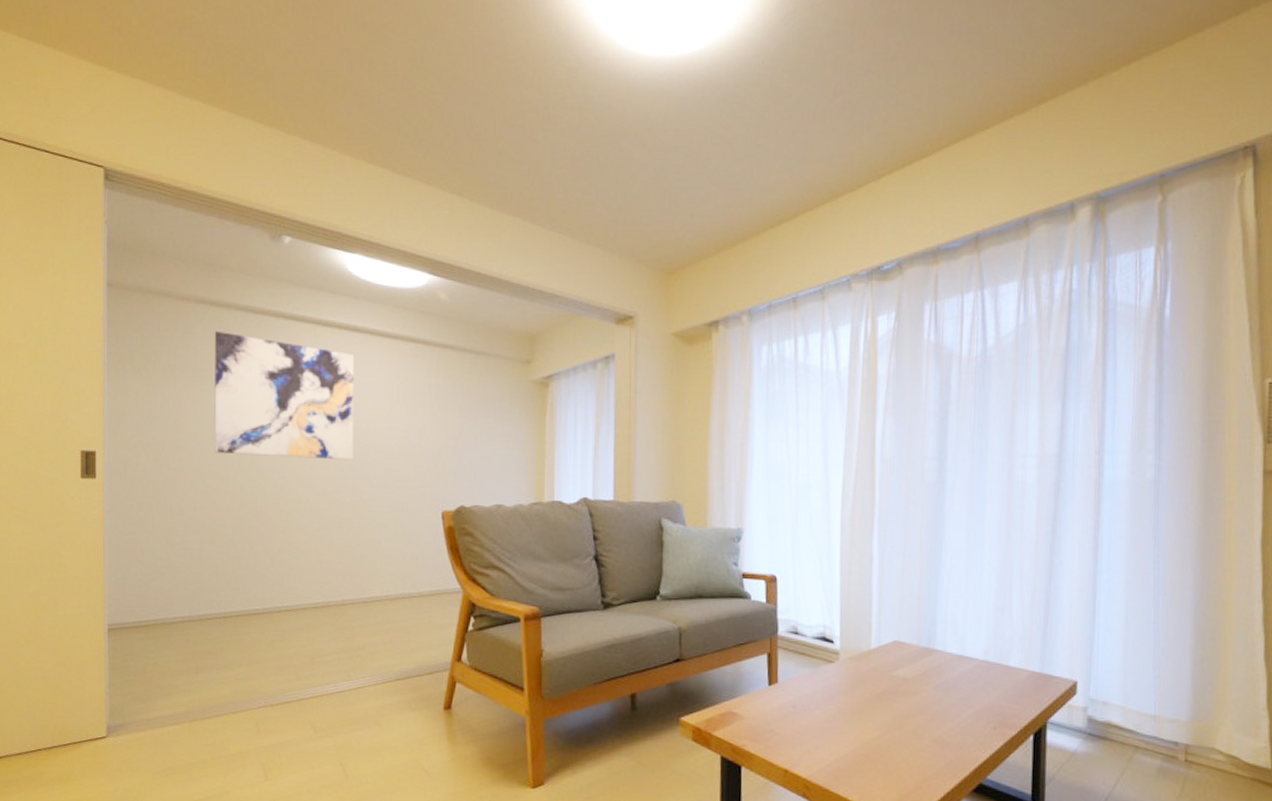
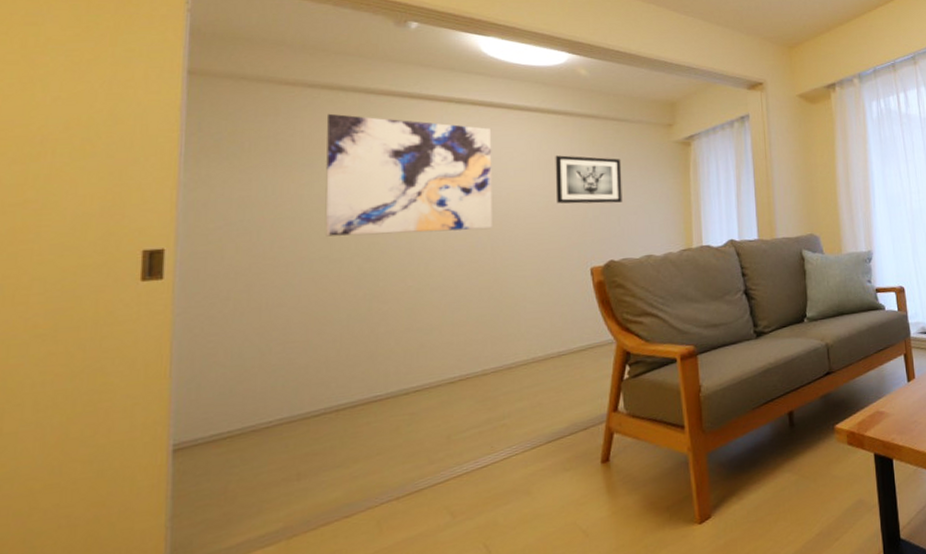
wall art: none [412,388,477,445] -> present [555,155,622,204]

